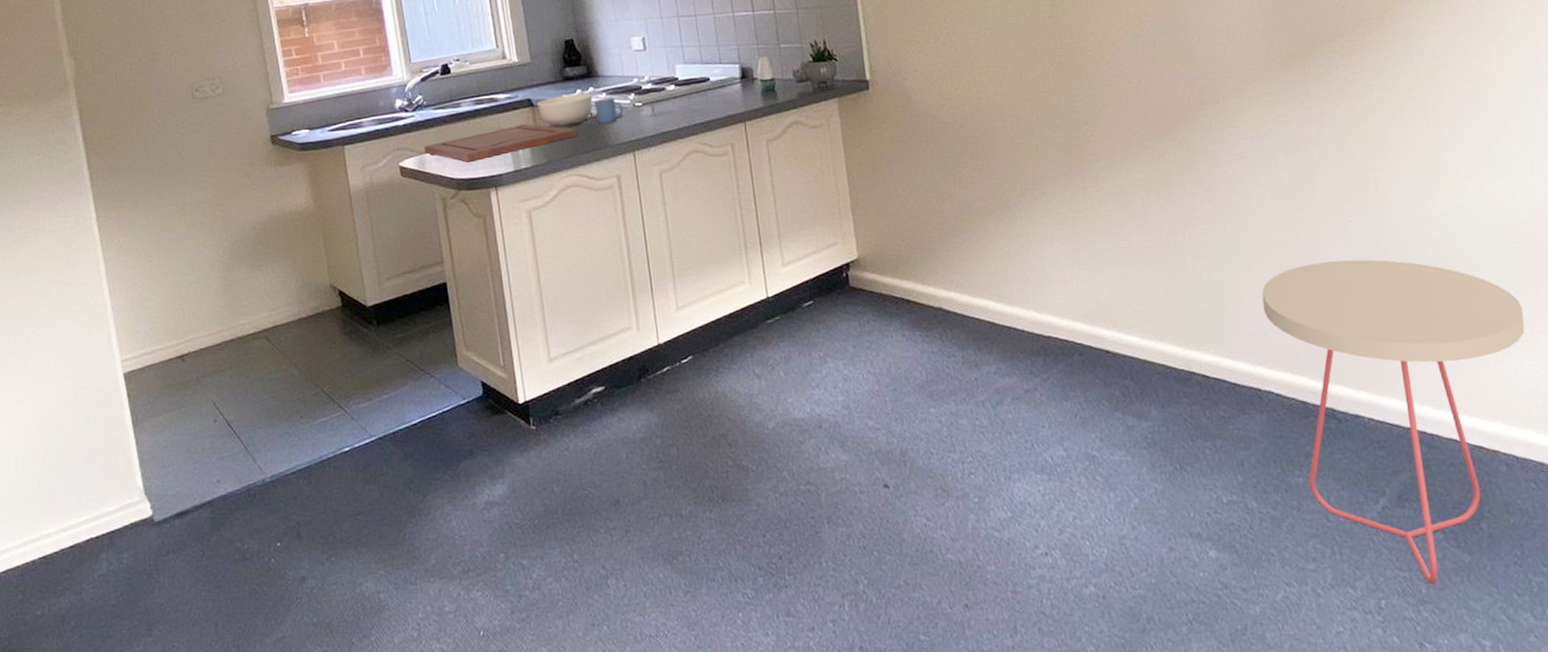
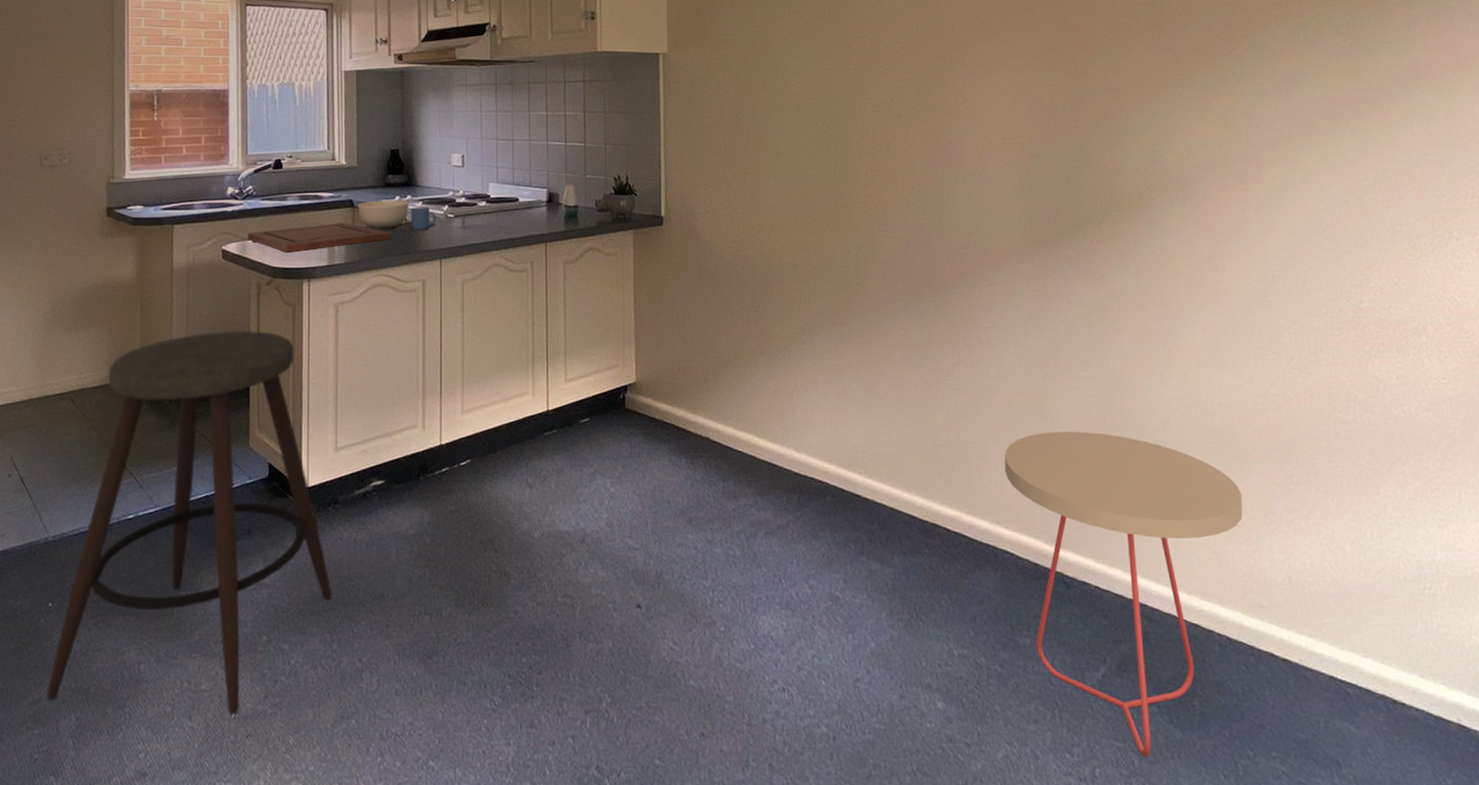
bar stool: none [288,247,565,637] -> present [45,330,331,714]

